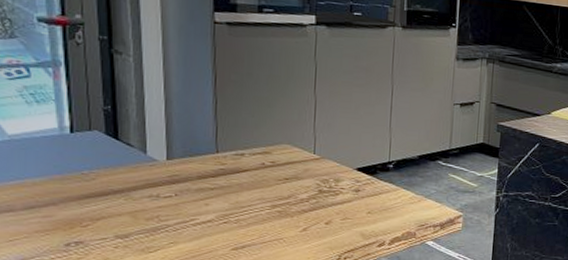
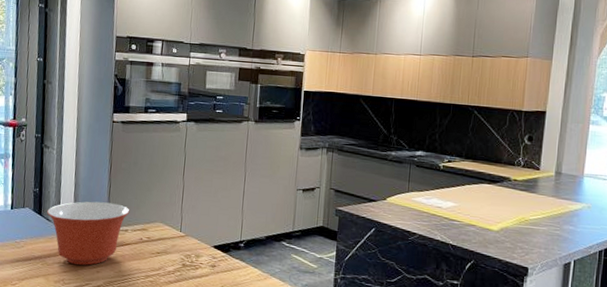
mixing bowl: none [127,121,246,198] -> present [47,201,130,265]

